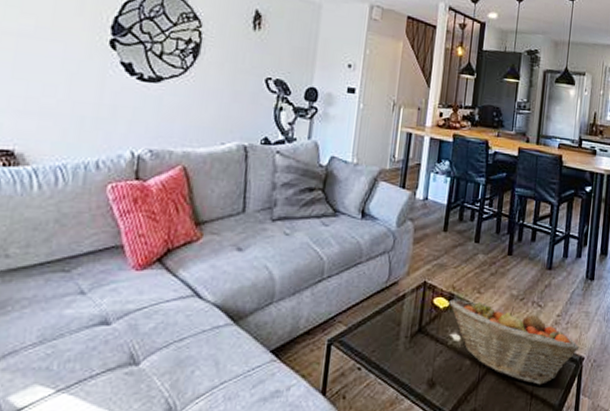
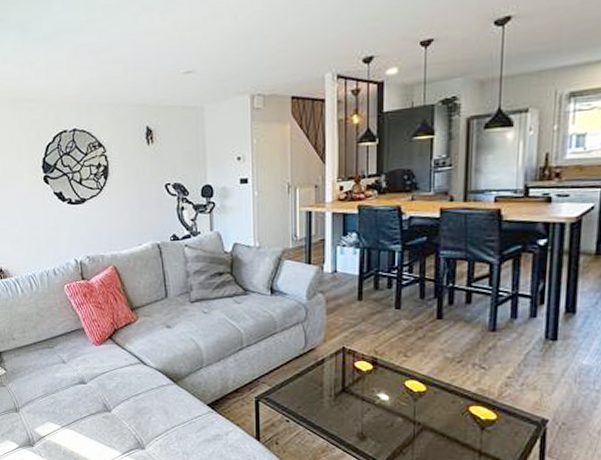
fruit basket: present [449,299,580,385] -> none [372,362,541,444]

